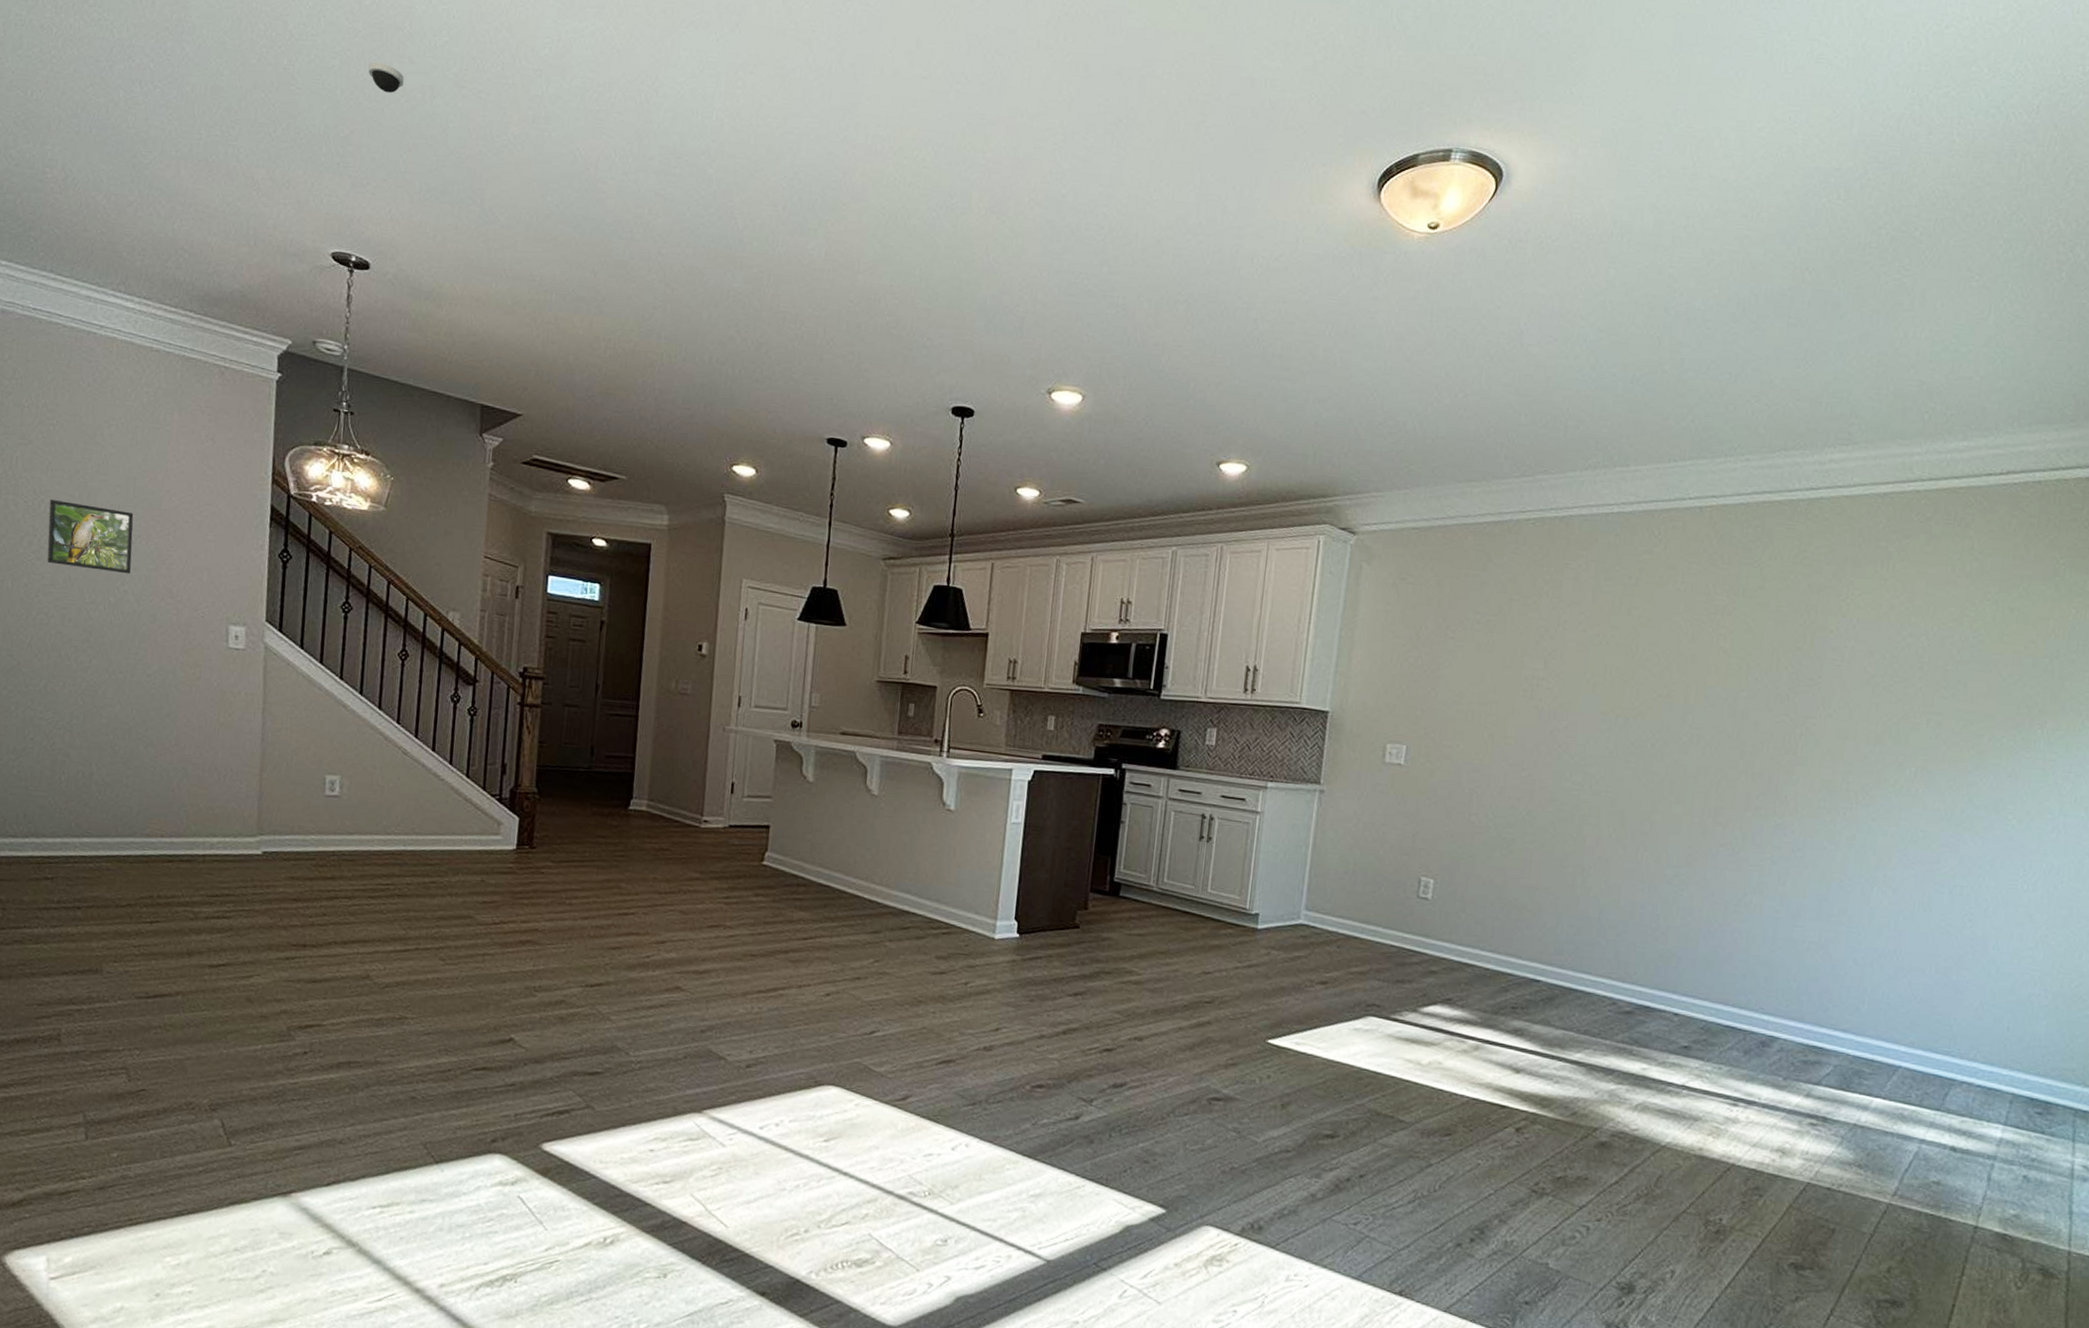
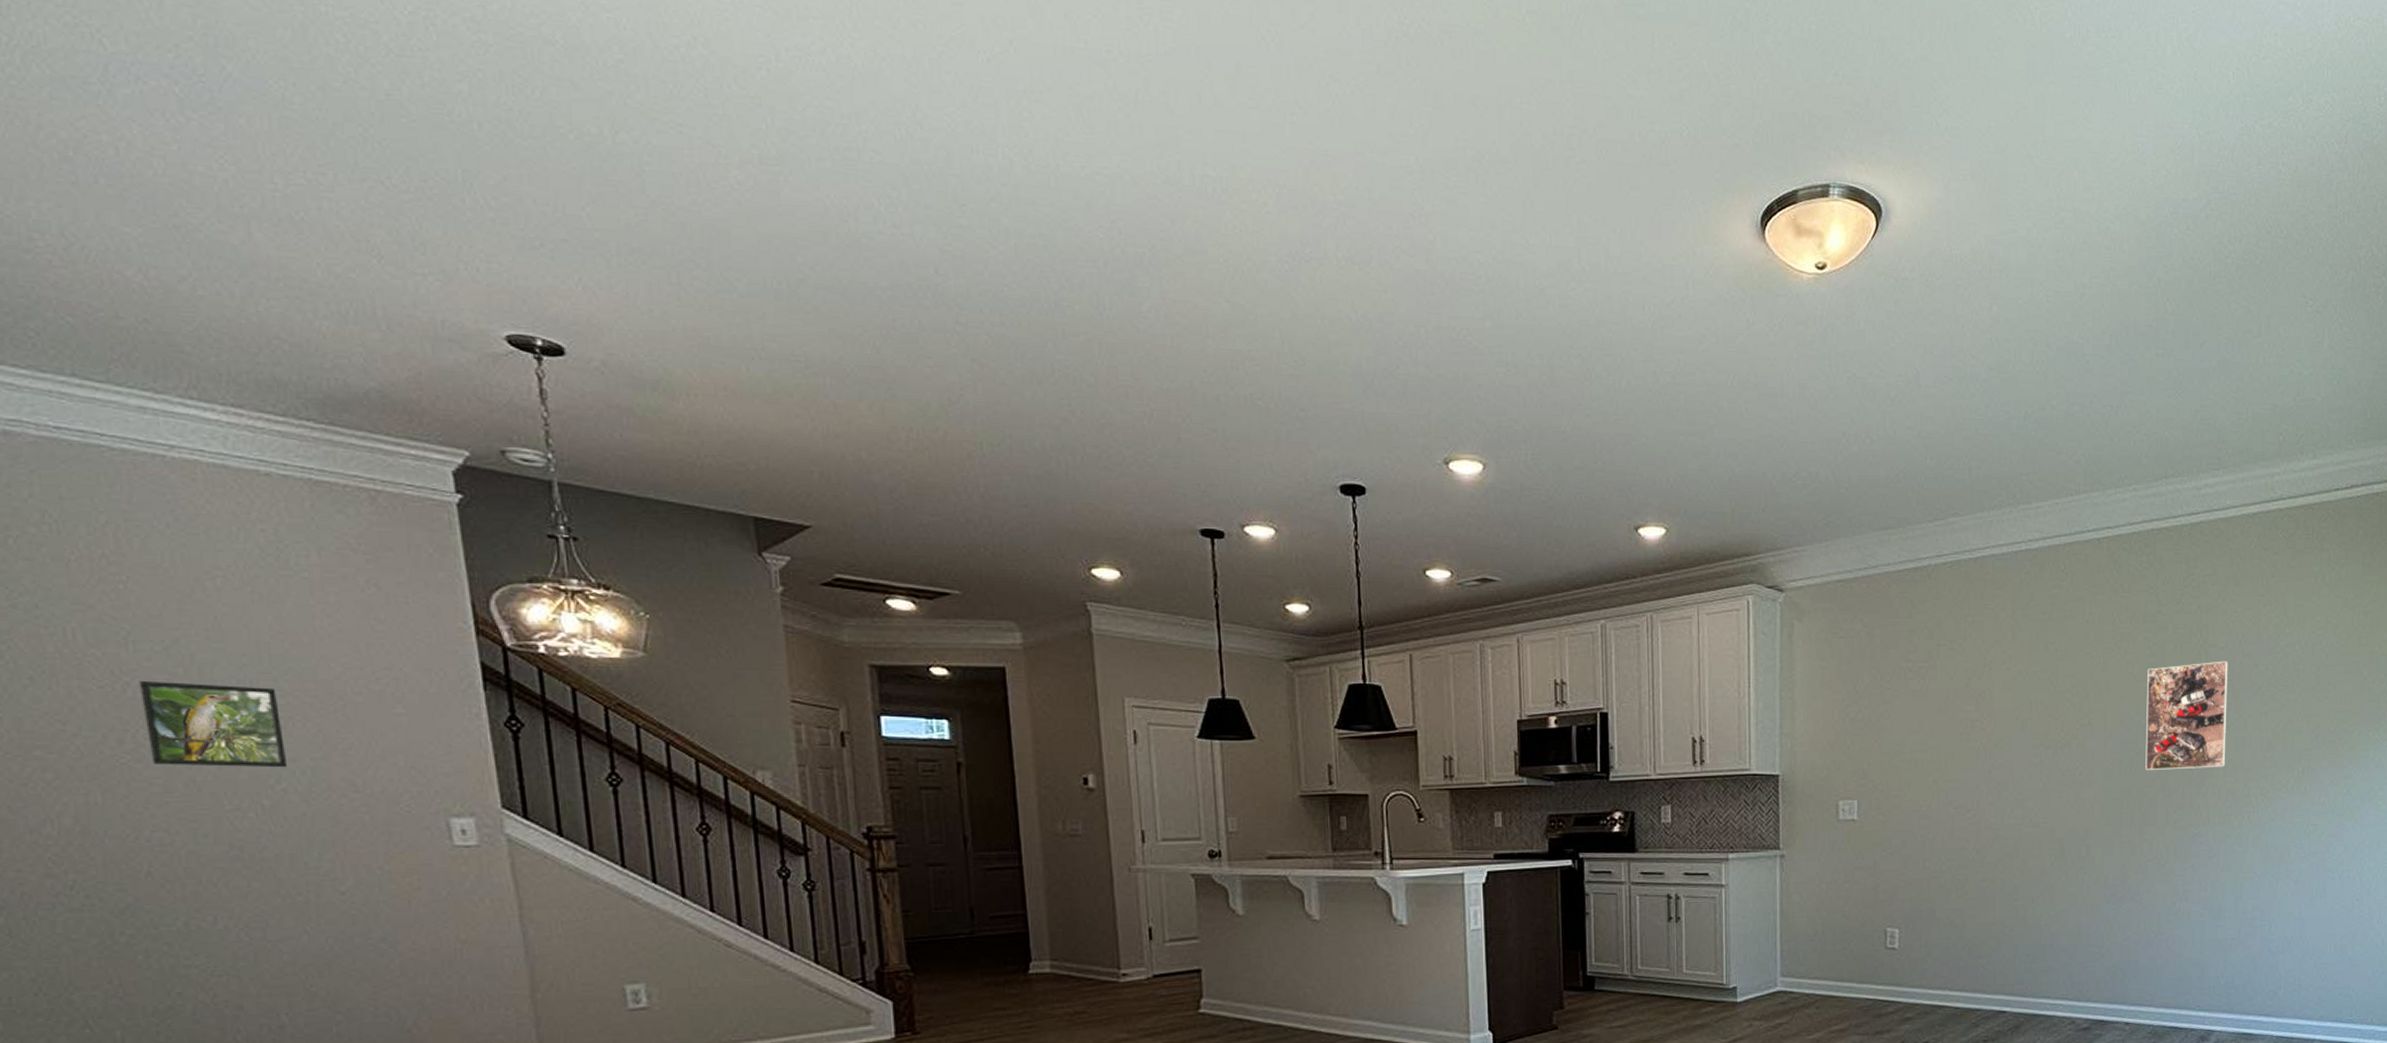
dome security camera: present [368,62,404,93] -> none [512,86,569,127]
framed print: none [1727,644,1838,757] -> present [2145,661,2228,771]

